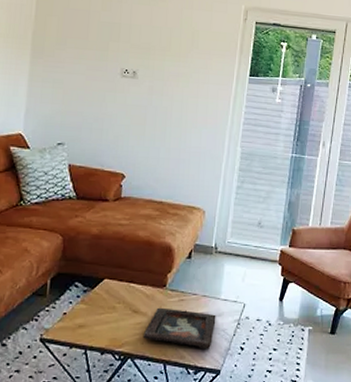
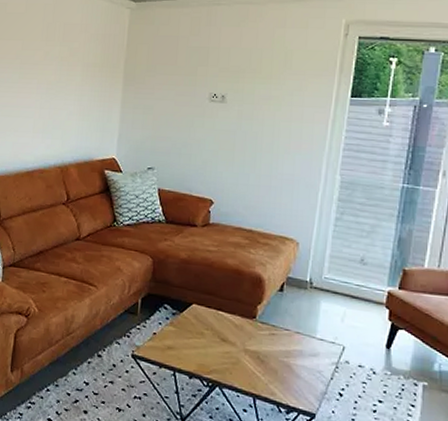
decorative tray: present [142,307,216,350] -> none [231,339,311,390]

